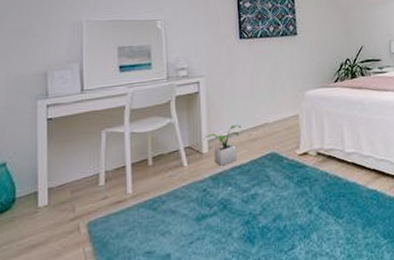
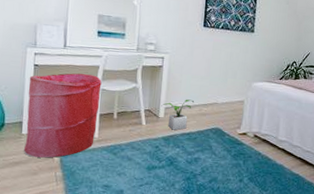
laundry hamper: none [41,118,130,234] -> present [23,73,102,158]

